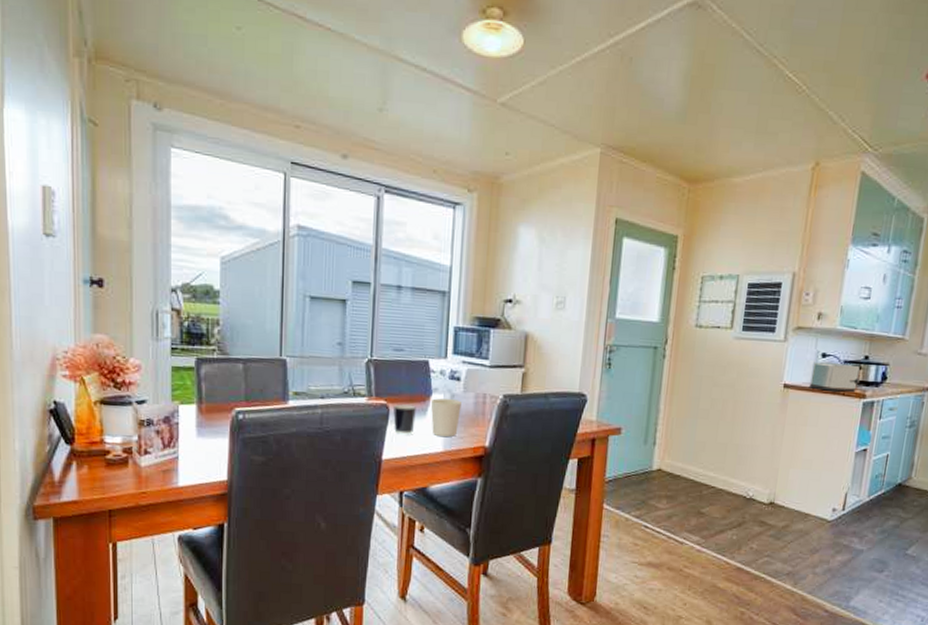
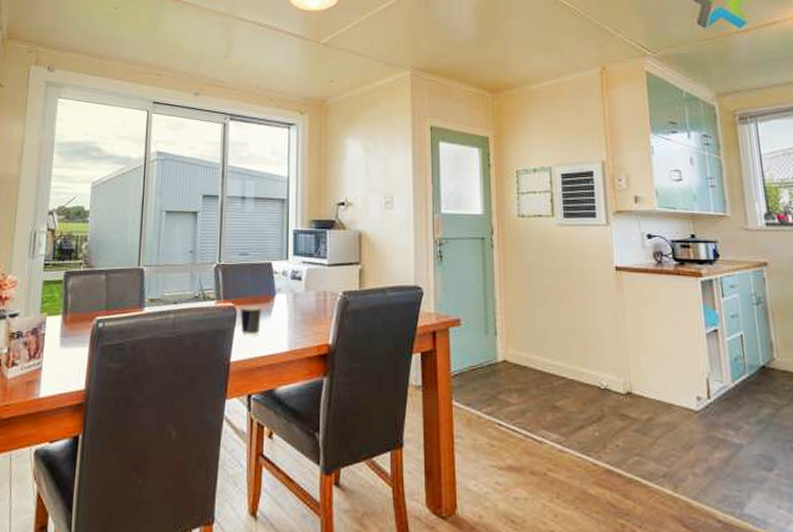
dixie cup: present [430,398,461,438] -> none [274,298,303,337]
toaster: present [809,362,861,393] -> none [640,243,693,273]

